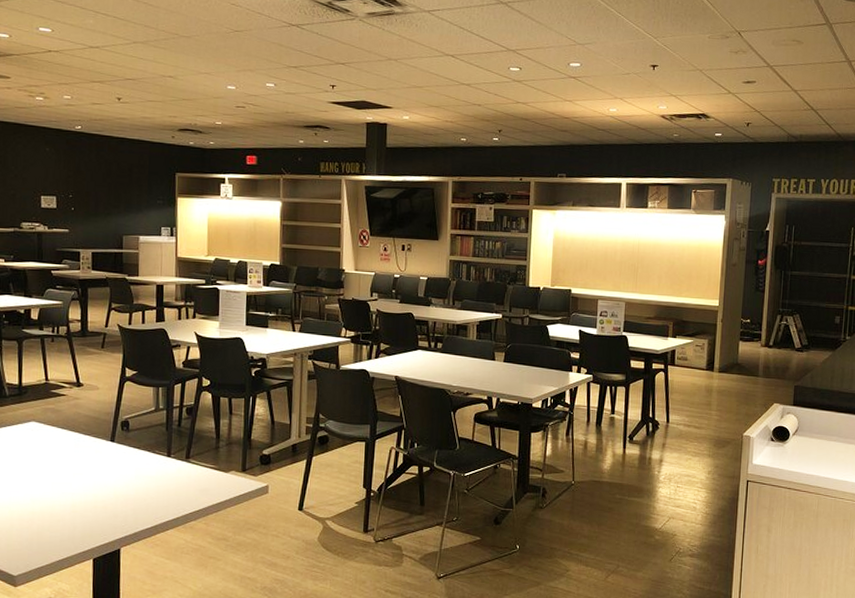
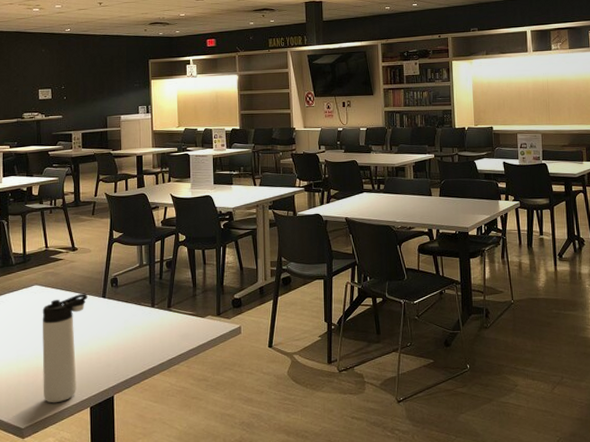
thermos bottle: none [39,434,94,552] -> present [42,293,88,403]

